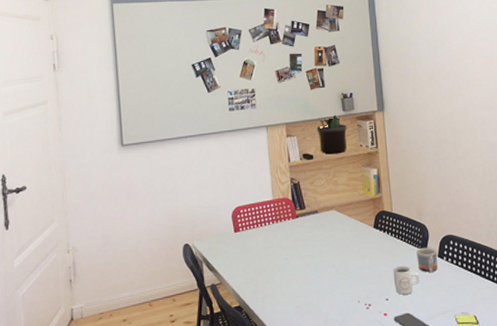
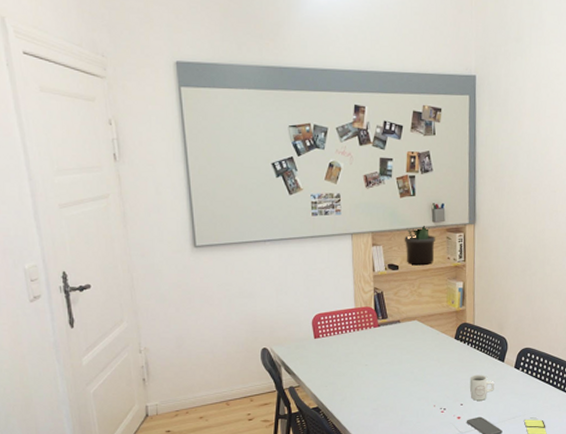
mug: present [416,247,438,272] -> none [494,358,513,381]

